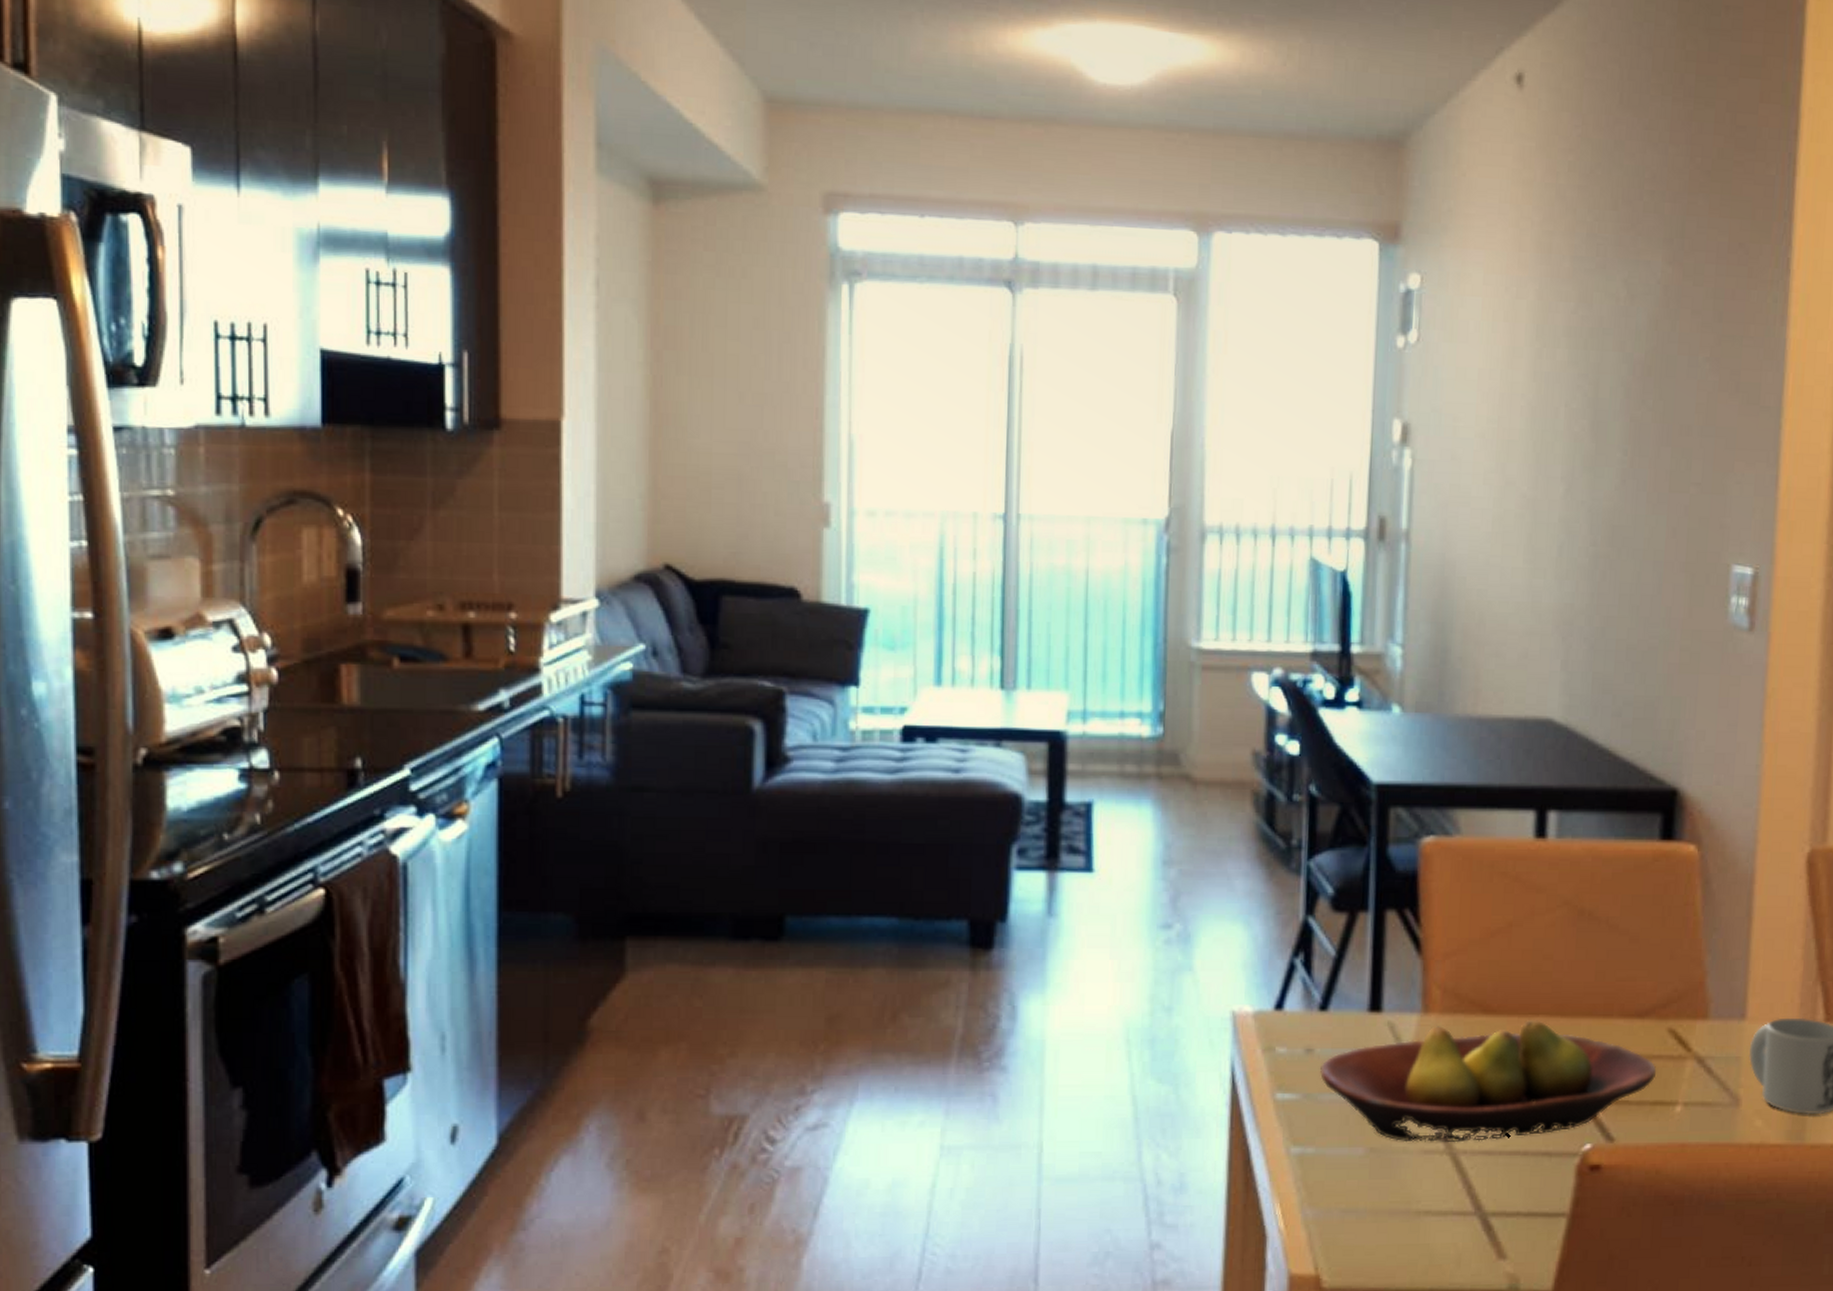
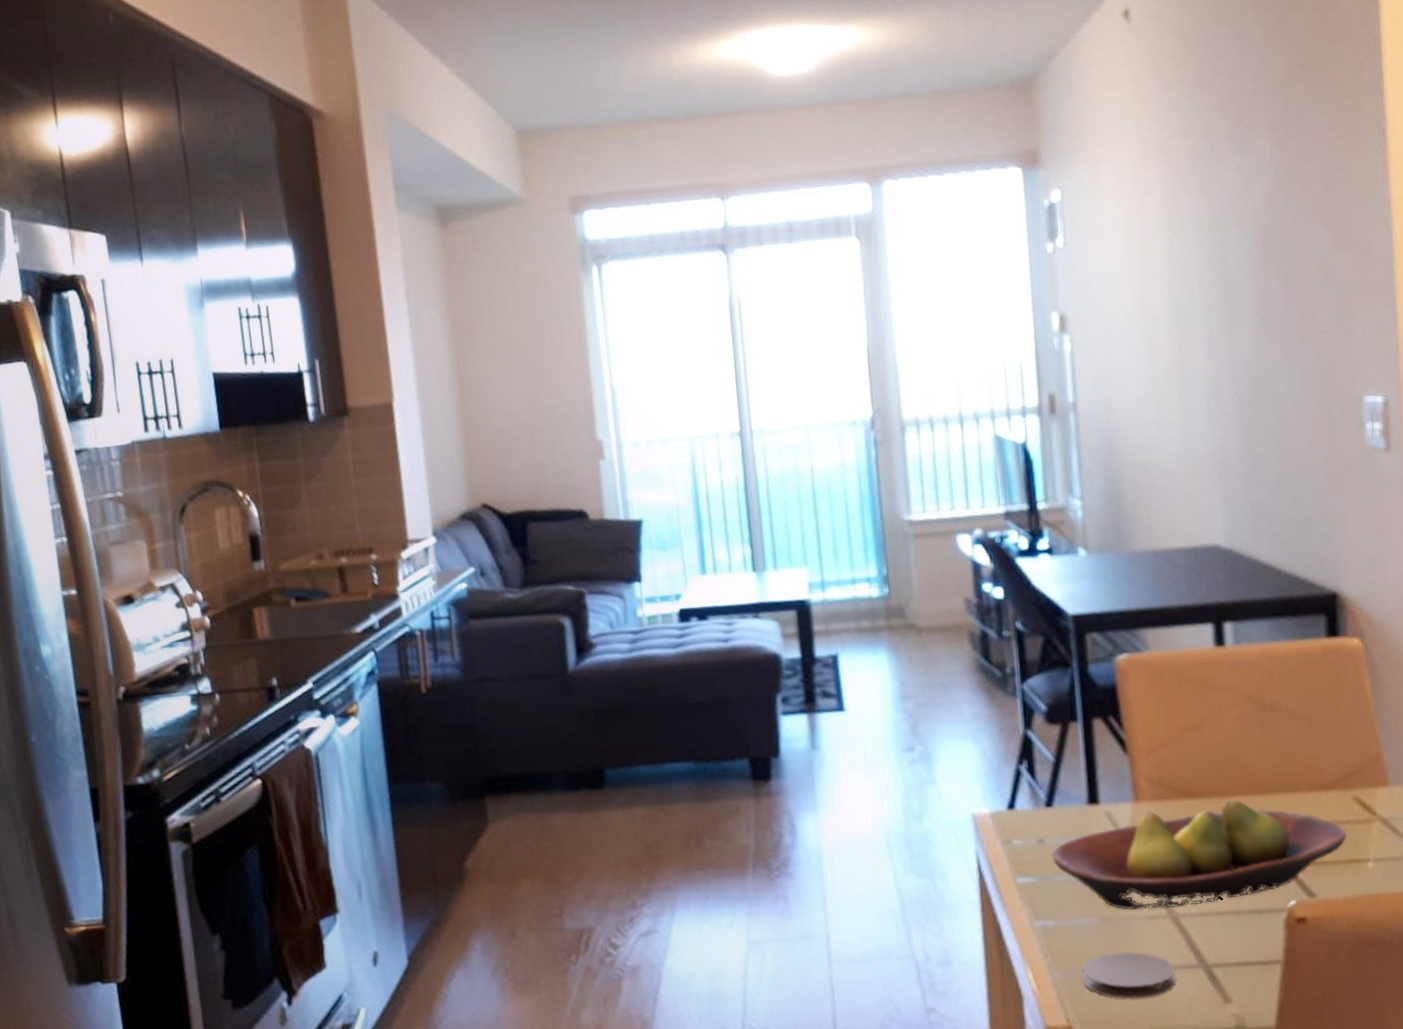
coaster: none [1339,1190,1446,1248] -> present [1082,951,1176,1000]

